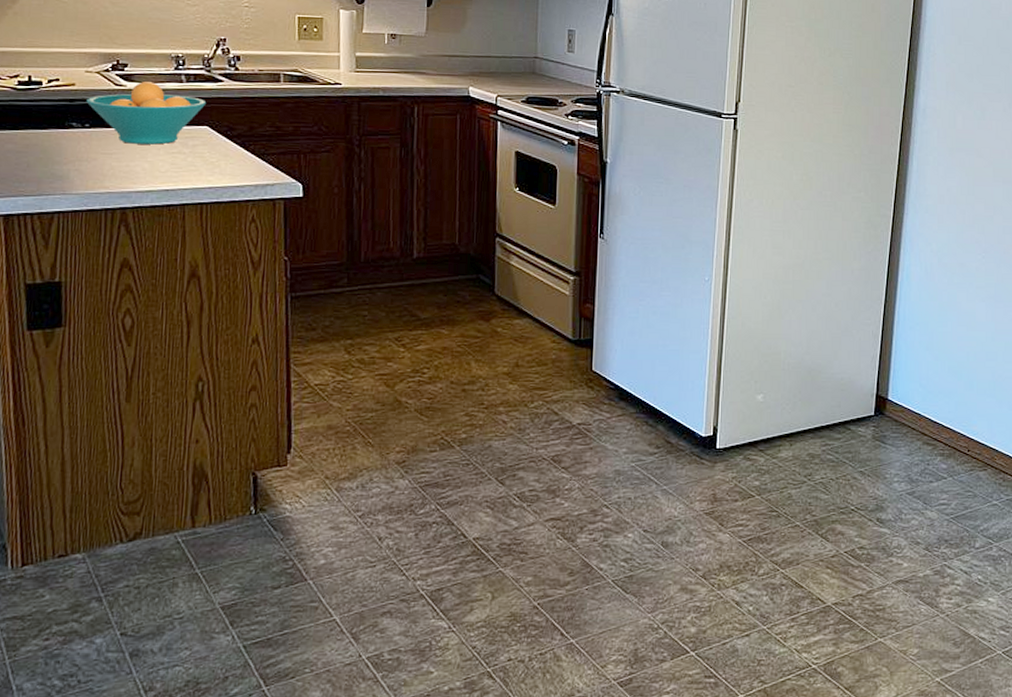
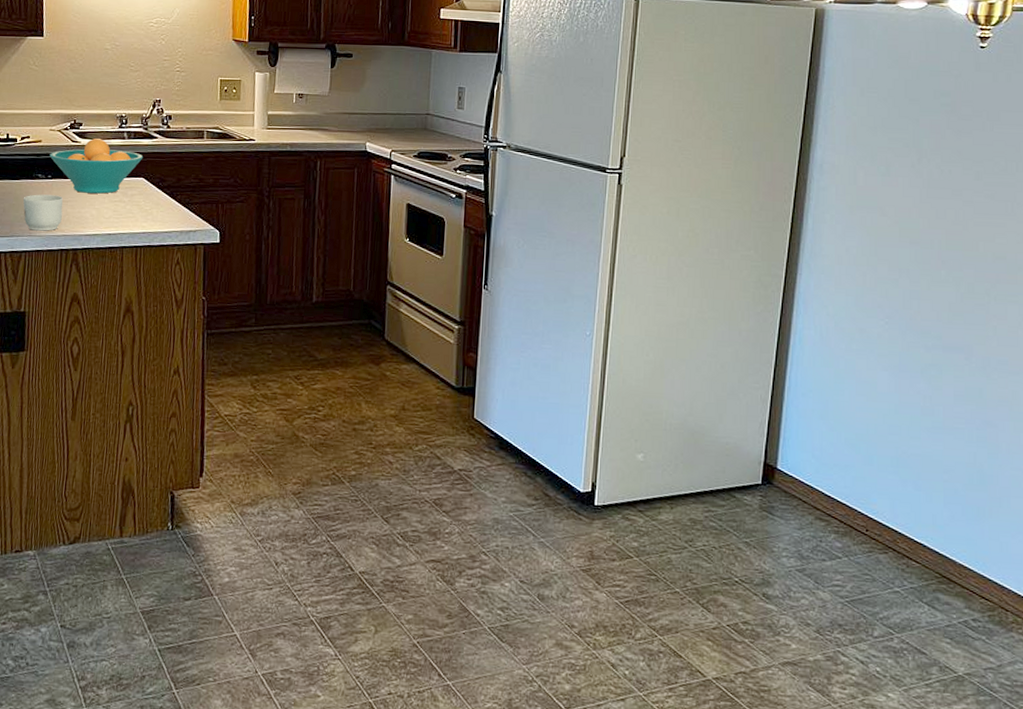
mug: none [53,146,106,188] -> present [23,194,63,231]

